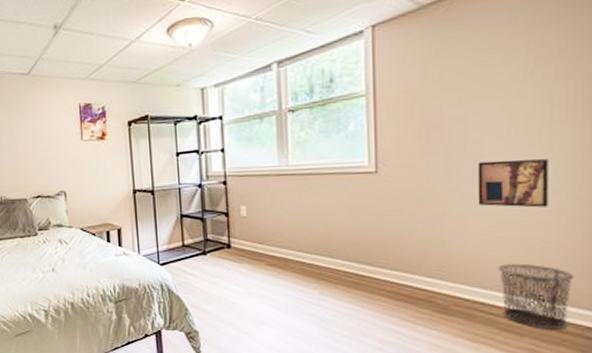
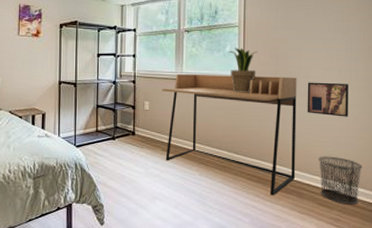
desk: none [262,156,462,319] -> present [162,74,297,196]
potted plant: none [352,125,397,186] -> present [228,48,258,93]

